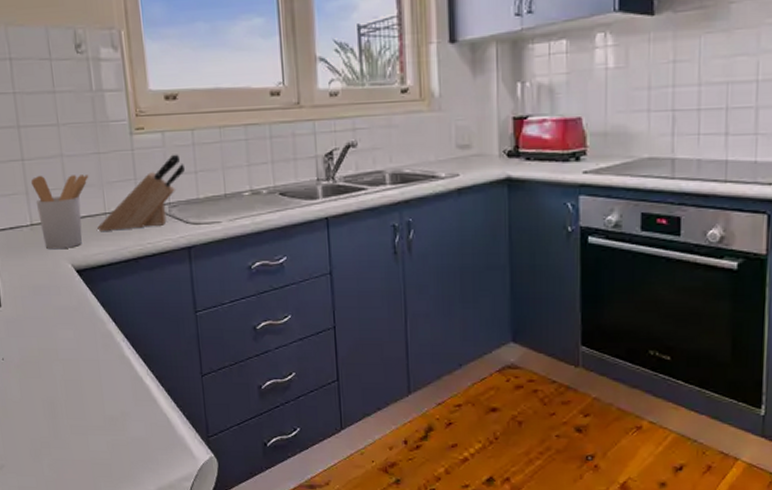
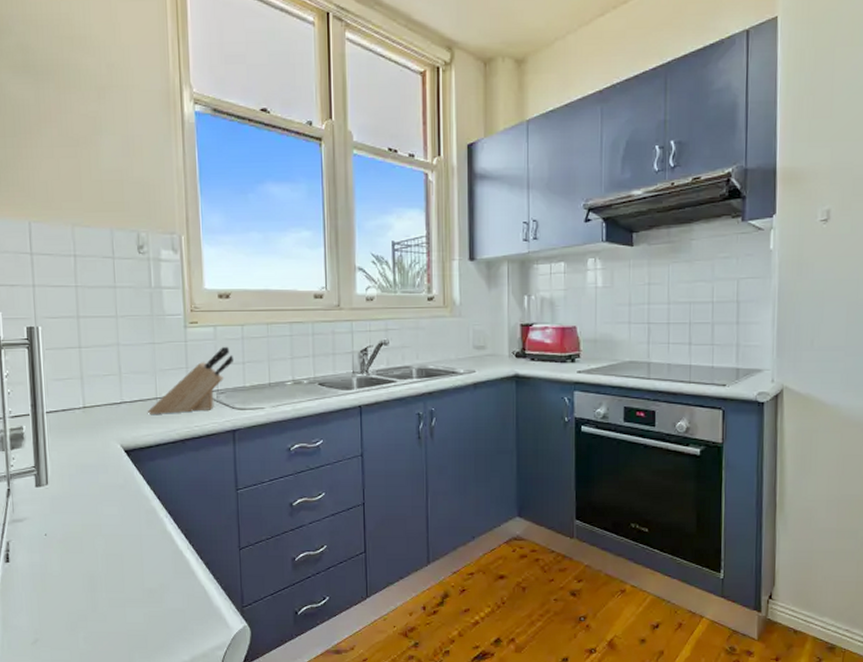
utensil holder: present [30,175,89,250] -> none [86,361,143,431]

